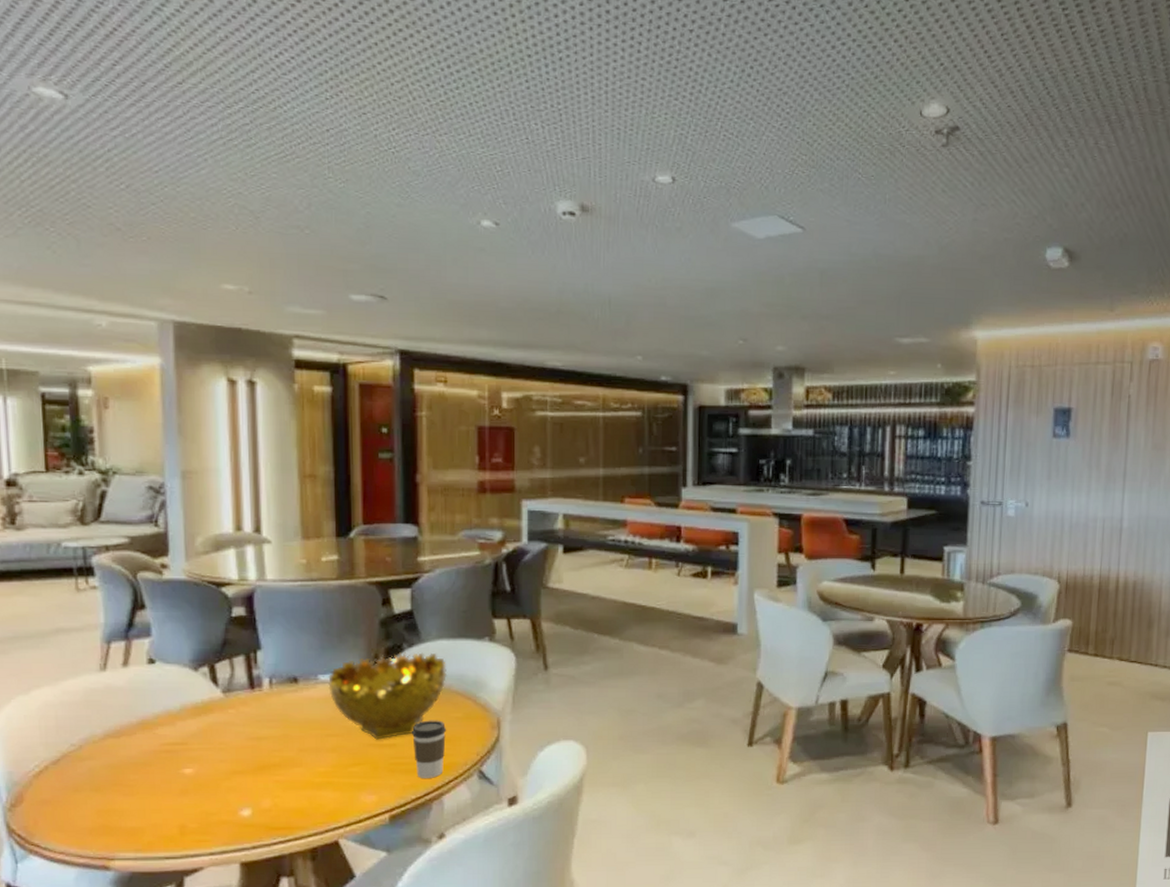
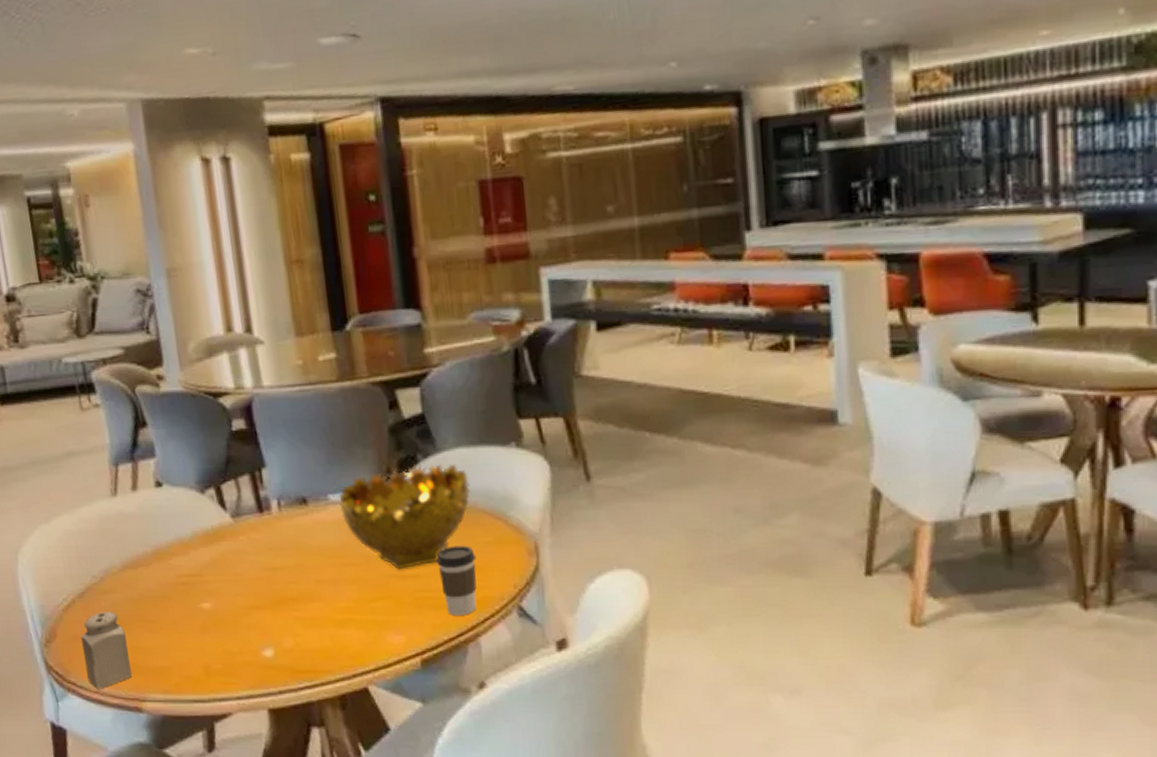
salt shaker: none [50,777,103,850] -> present [80,612,132,689]

